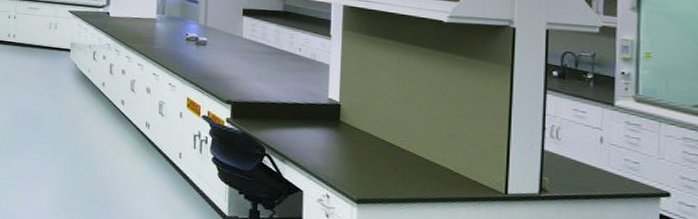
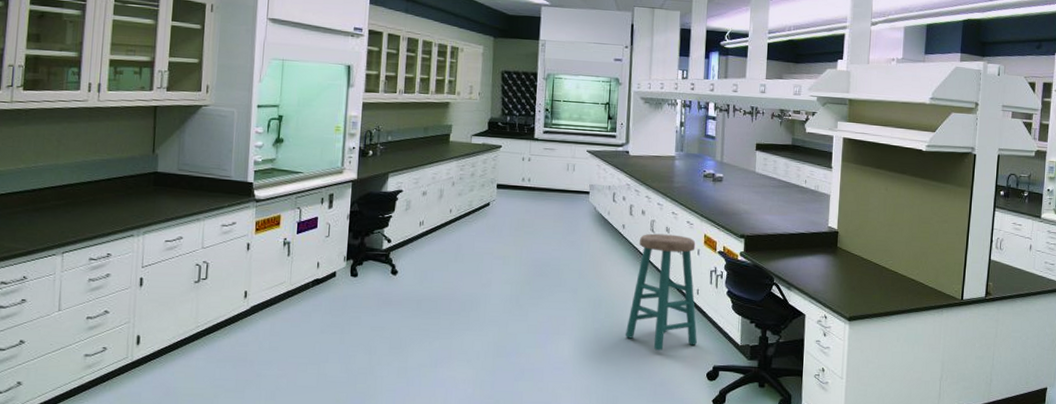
stool: none [104,93,180,212] -> present [626,233,697,351]

